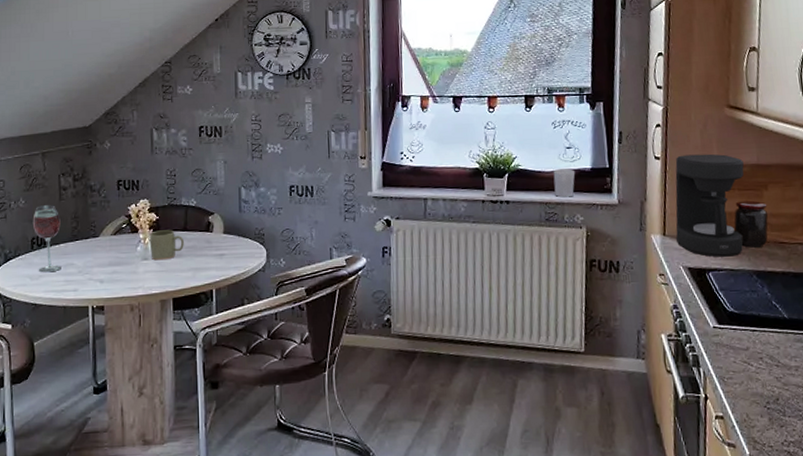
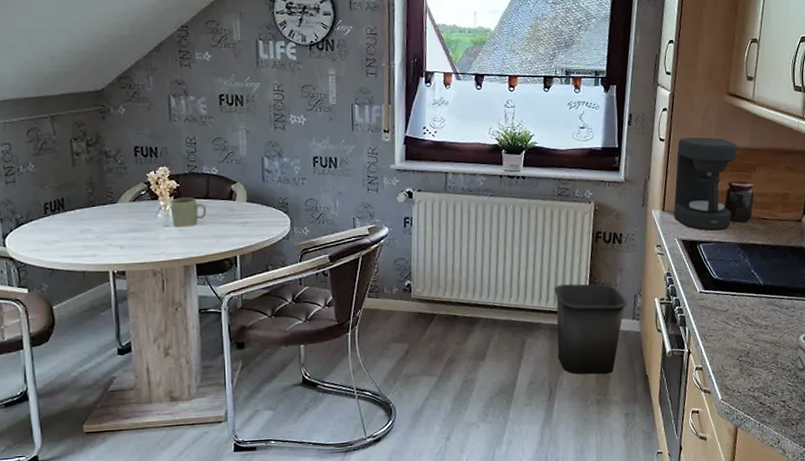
wineglass: present [32,205,61,273] -> none [44,170,78,238]
waste bin: none [546,318,630,423] -> present [554,284,627,375]
candle holder: present [553,169,576,198] -> none [567,147,587,175]

